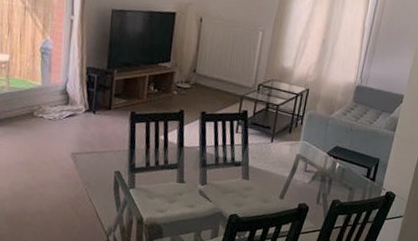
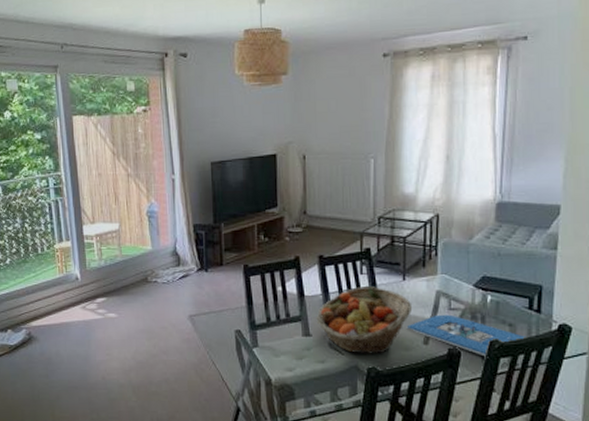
fruit basket: none [191,143,276,204] -> present [316,287,413,354]
board game: none [267,174,361,214] -> present [406,314,526,358]

